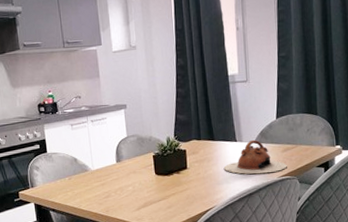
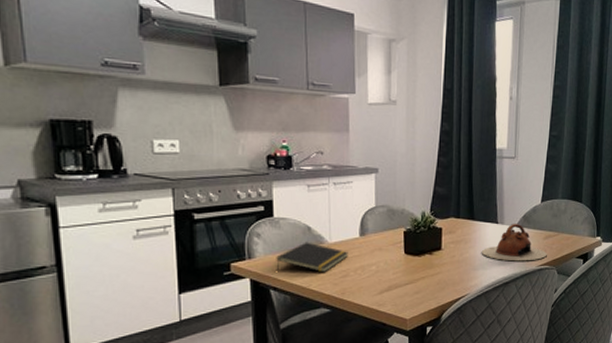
notepad: none [52,170,109,196] -> present [276,242,348,272]

